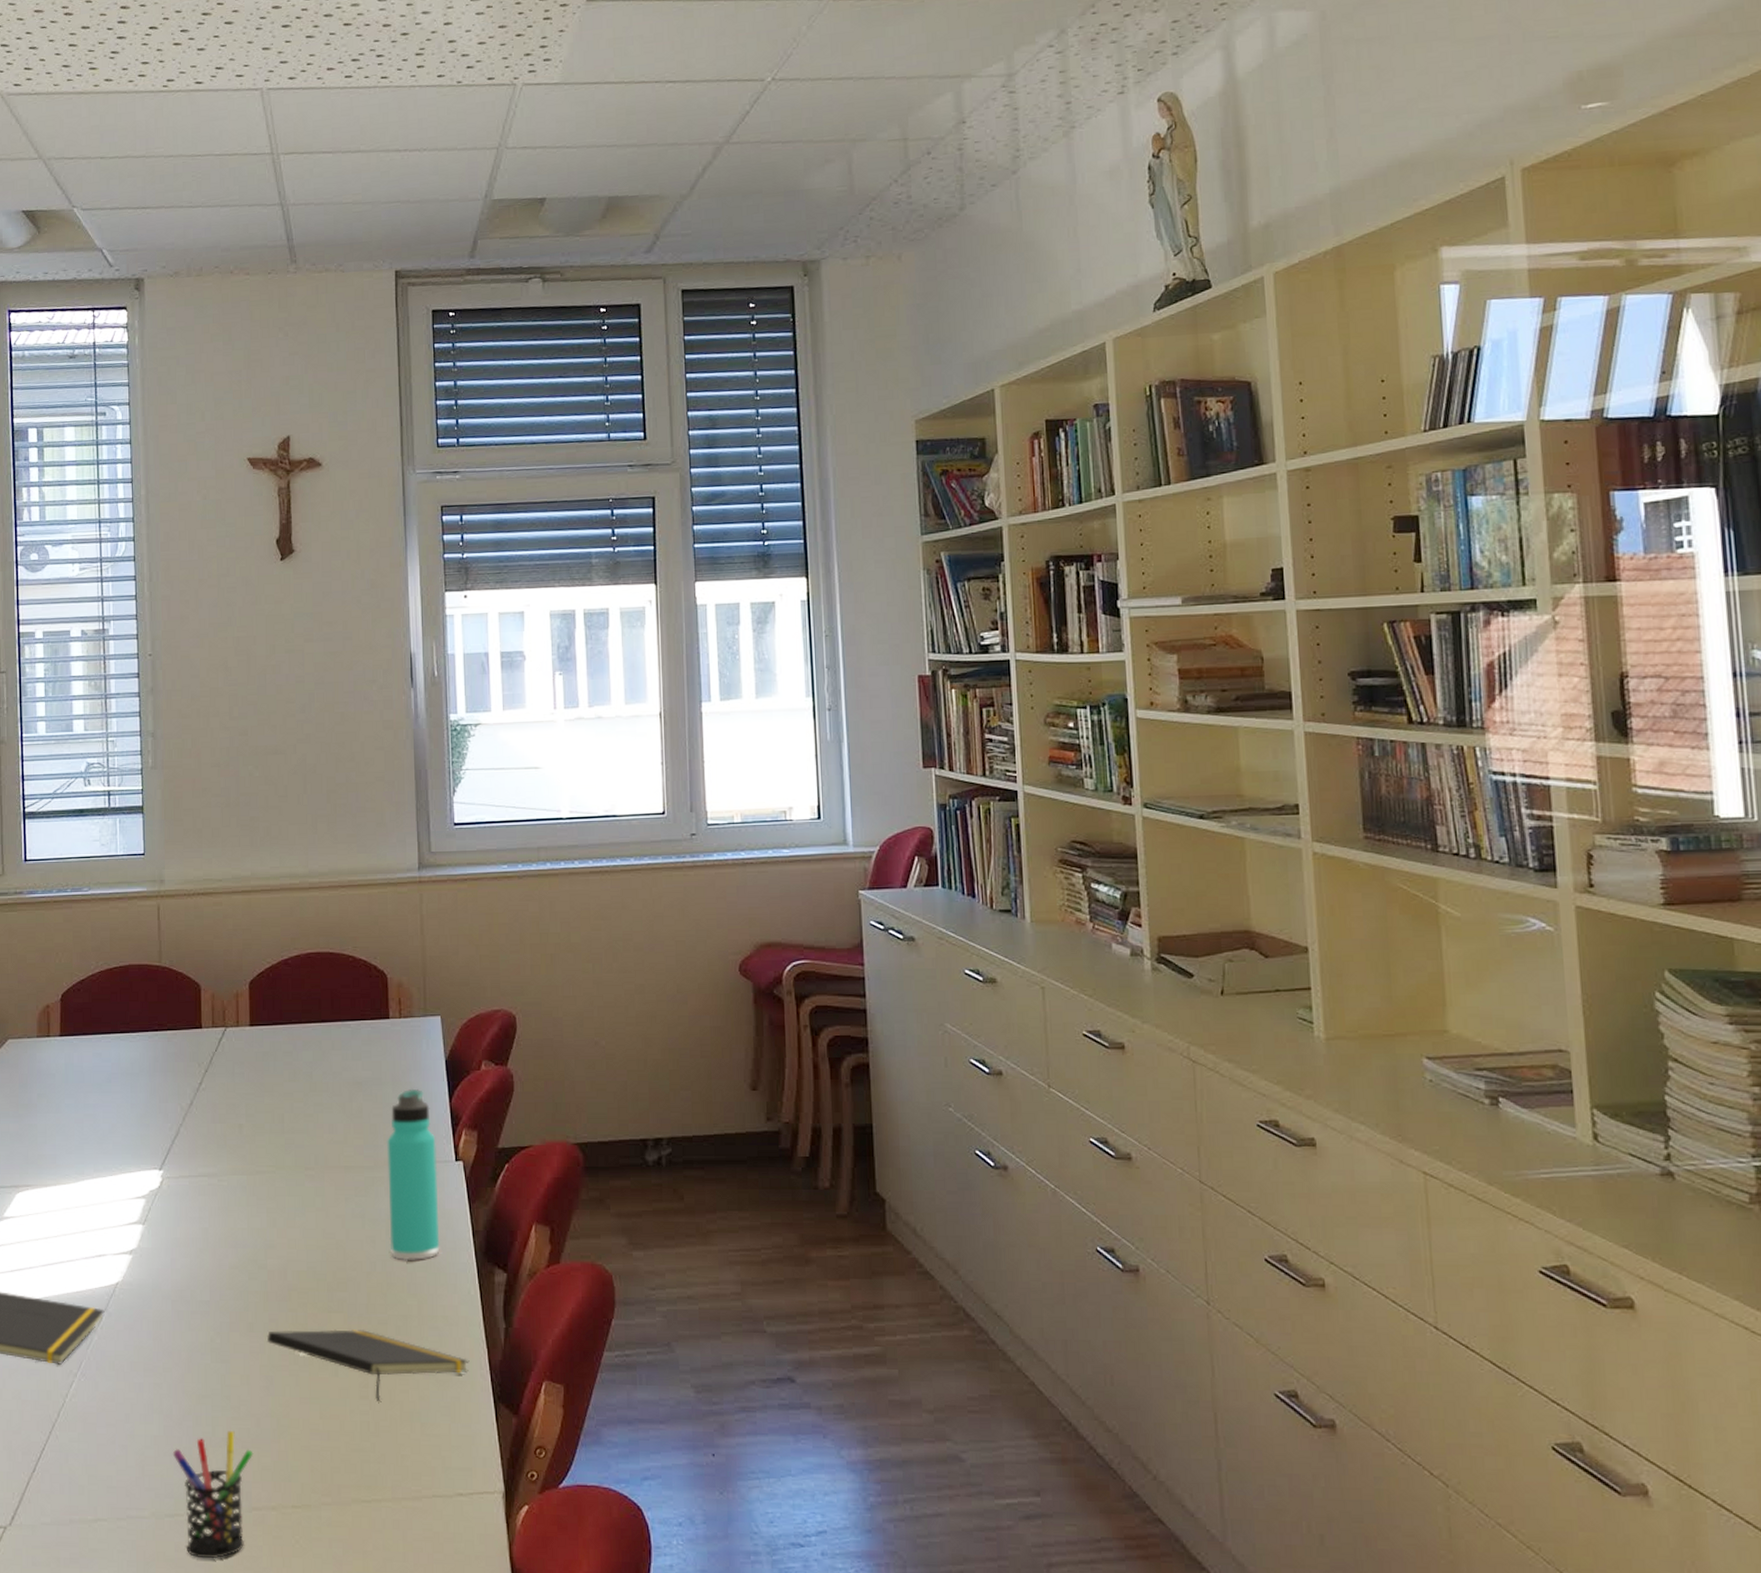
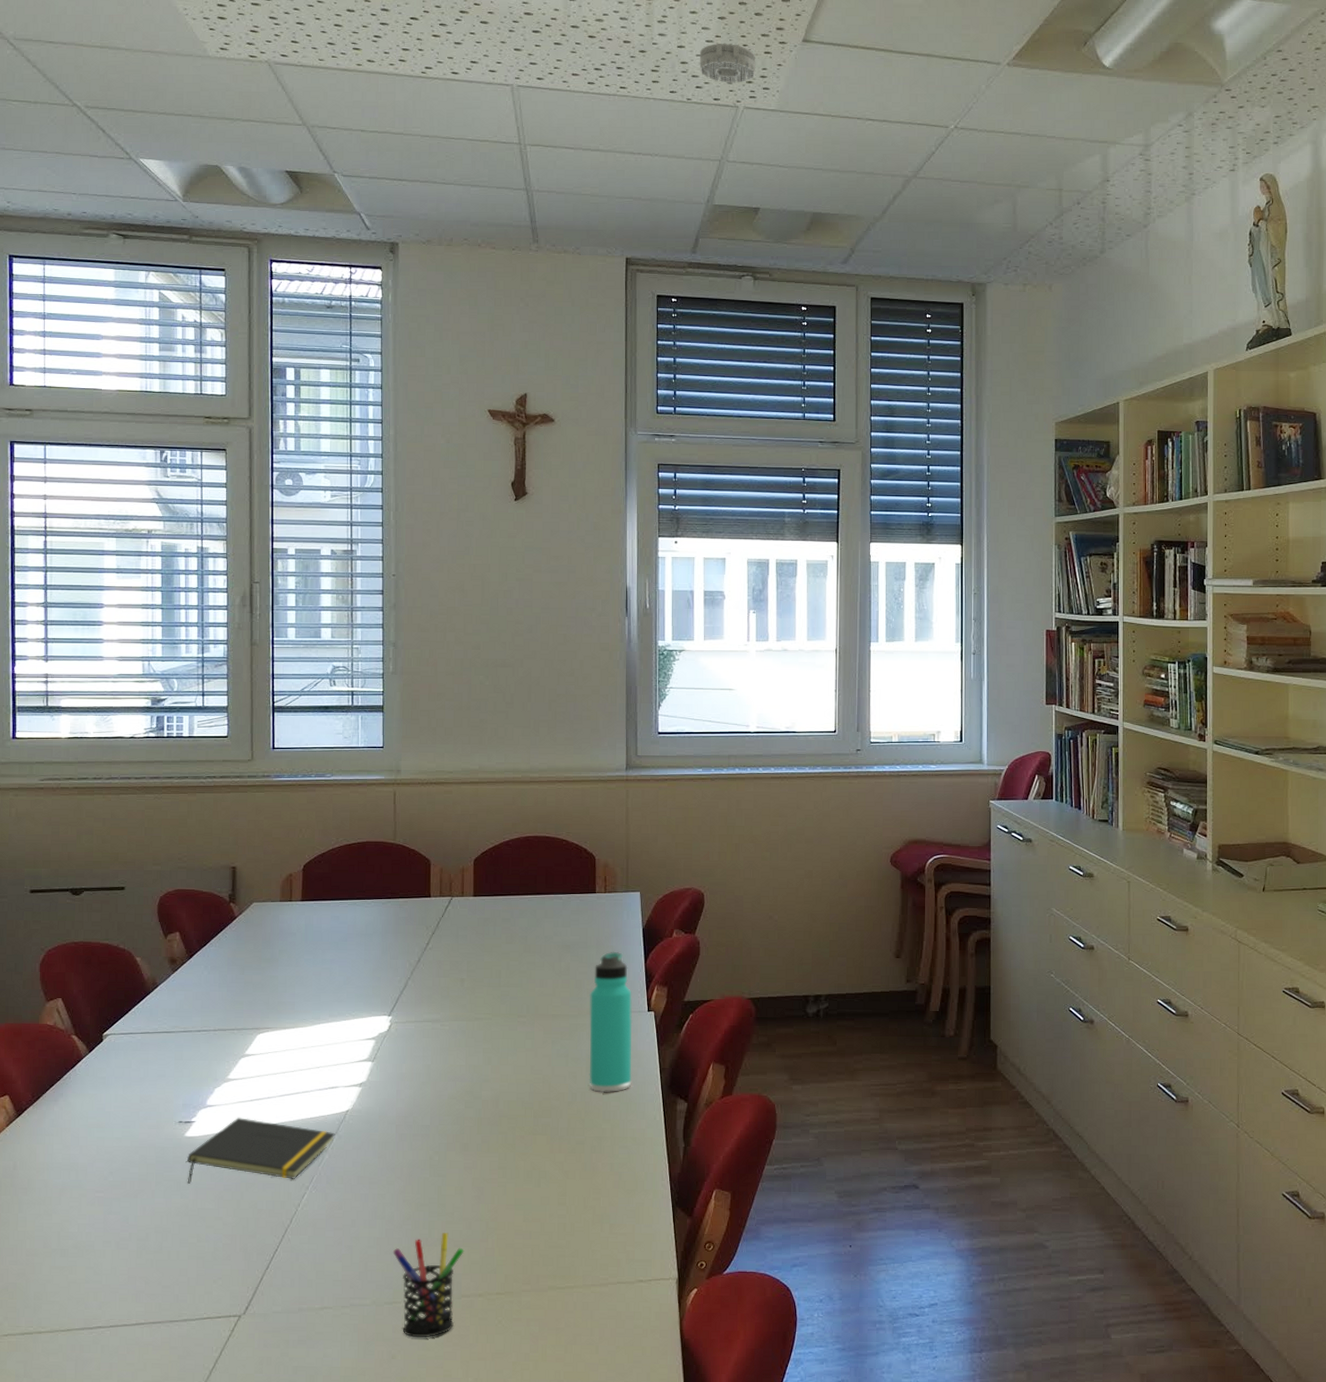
notepad: present [266,1329,470,1401] -> none [479,1148,653,1207]
smoke detector: none [469,13,535,59] -> present [699,43,756,83]

